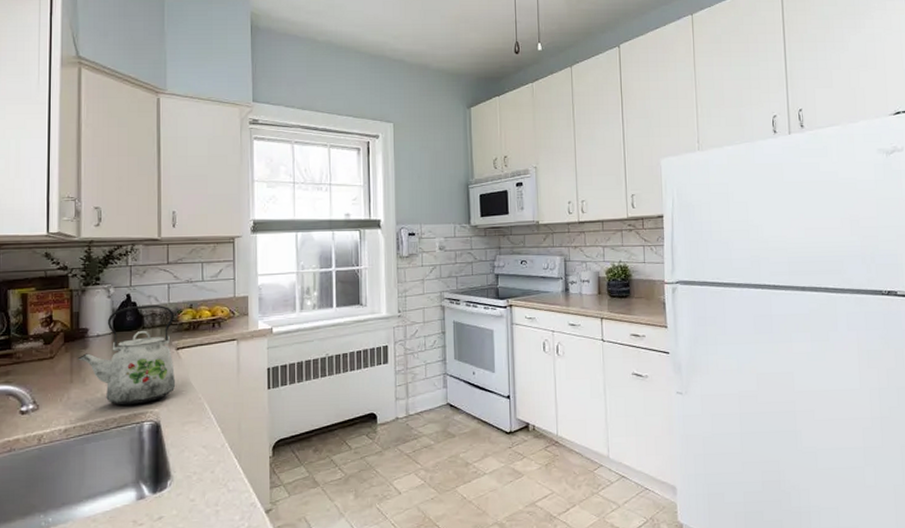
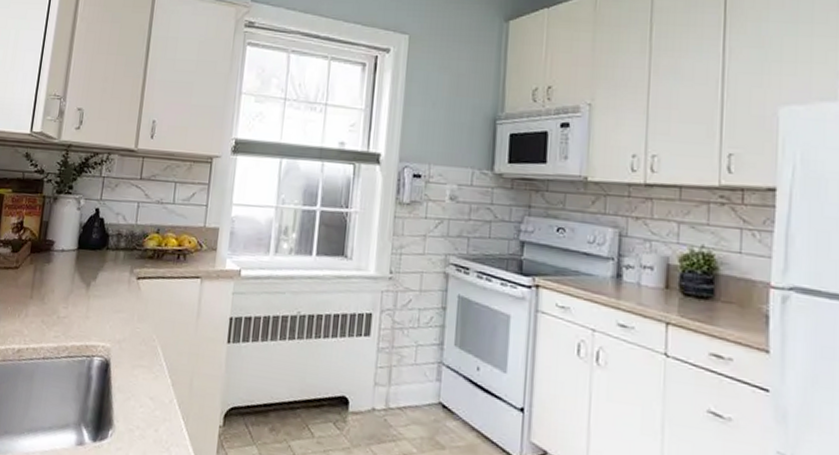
kettle: present [77,304,176,405] -> none [39,222,140,335]

